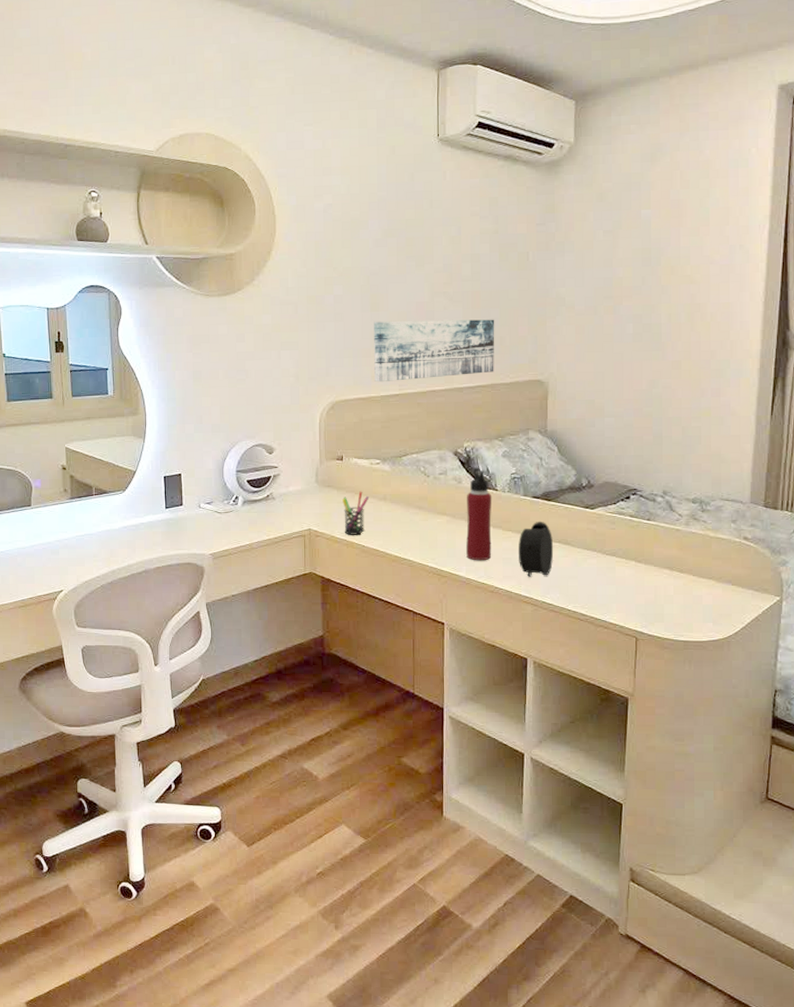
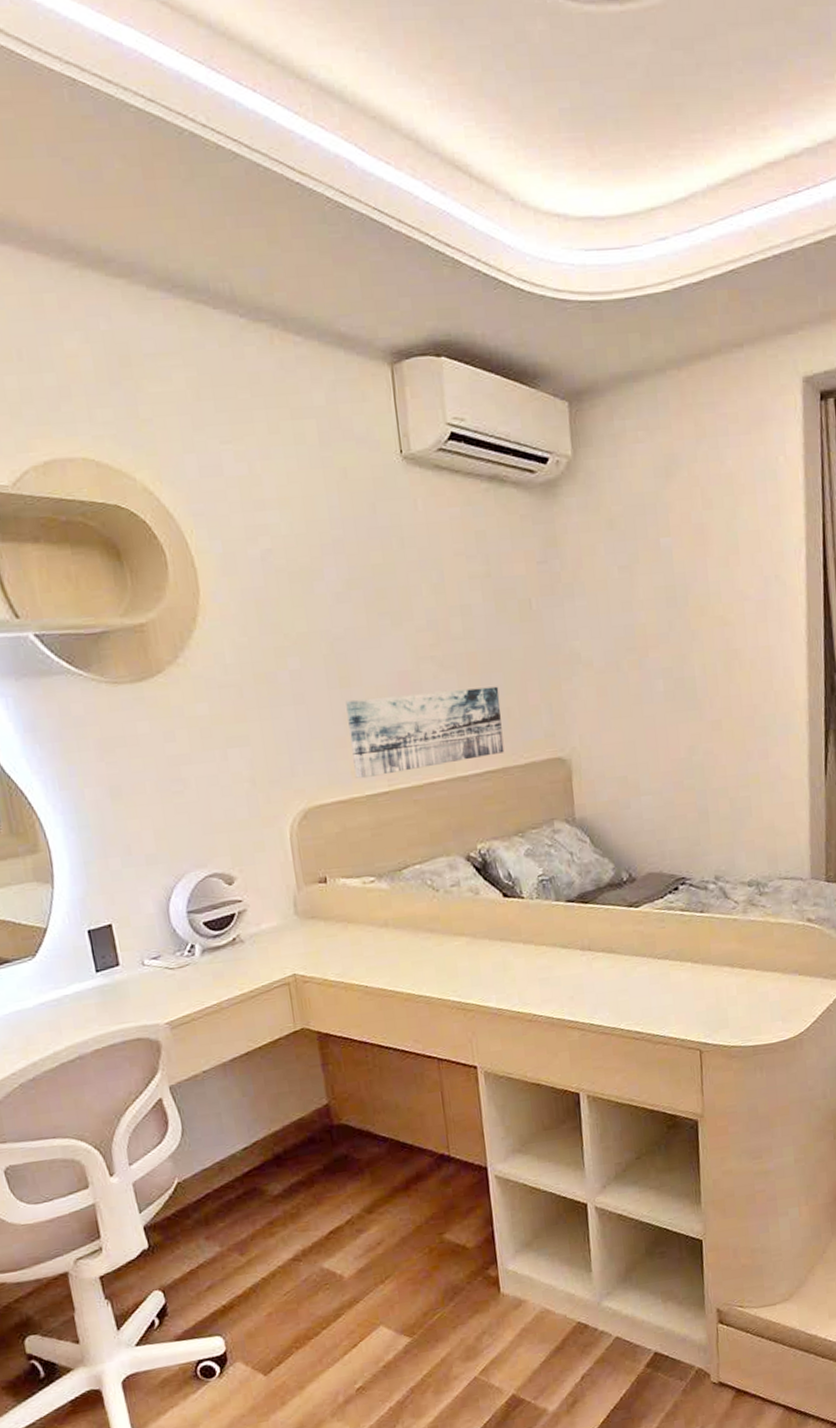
pen holder: present [343,491,370,535] -> none [332,918,367,976]
water bottle: present [466,467,492,561] -> none [487,872,525,987]
alarm clock: present [518,521,554,577] -> none [555,928,598,998]

